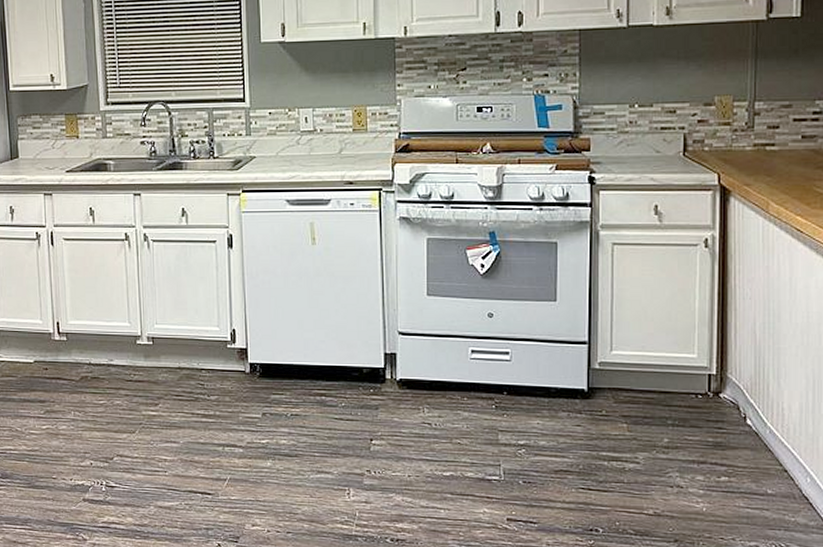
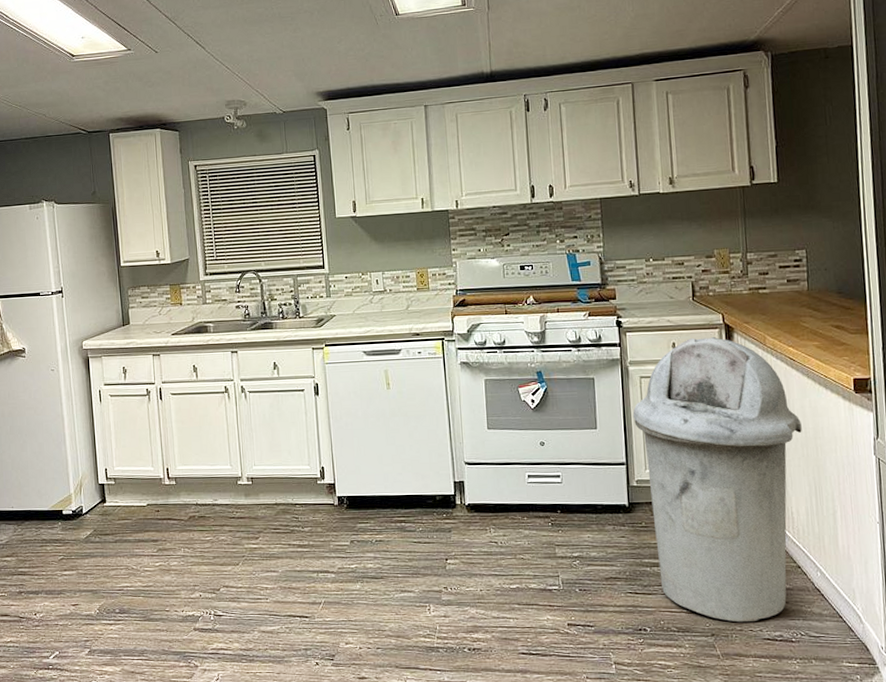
trash can: none [600,201,804,530] -> present [632,337,802,623]

